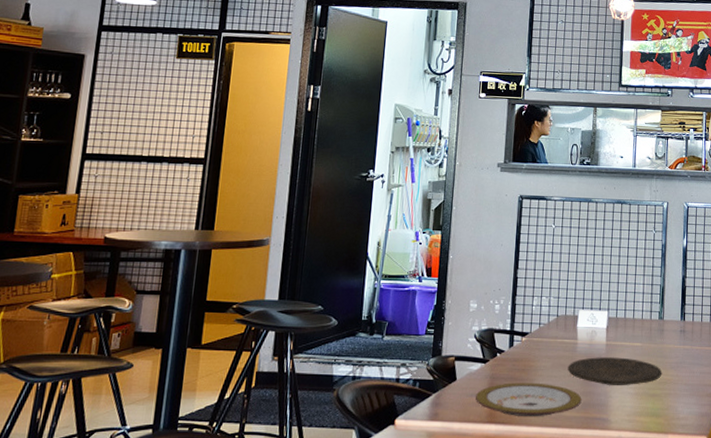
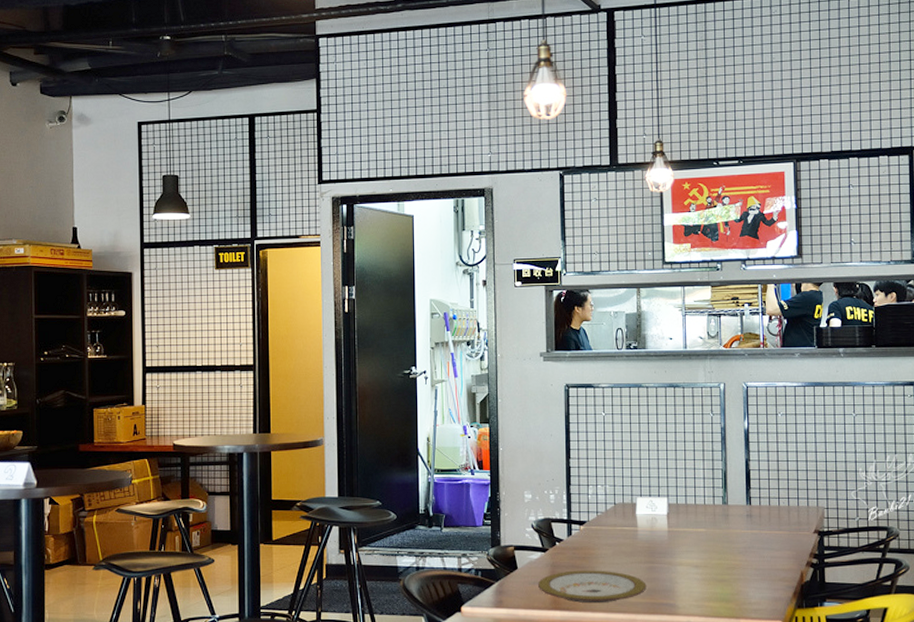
plate: present [567,357,663,385] -> none [629,543,730,571]

